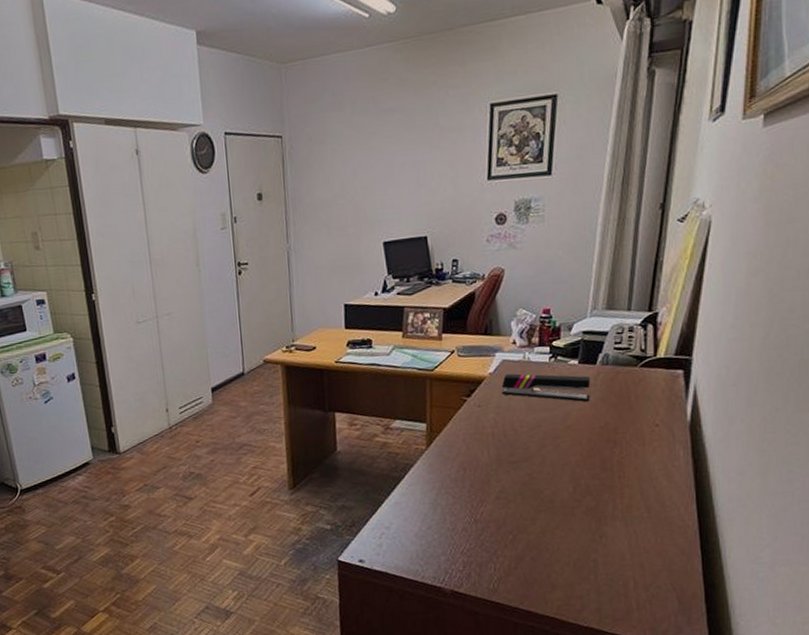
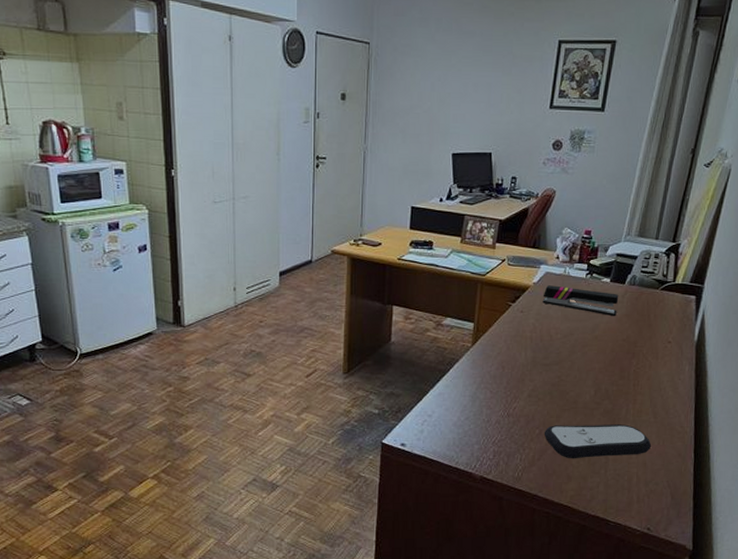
remote control: none [518,522,648,565] -> present [544,424,652,459]

